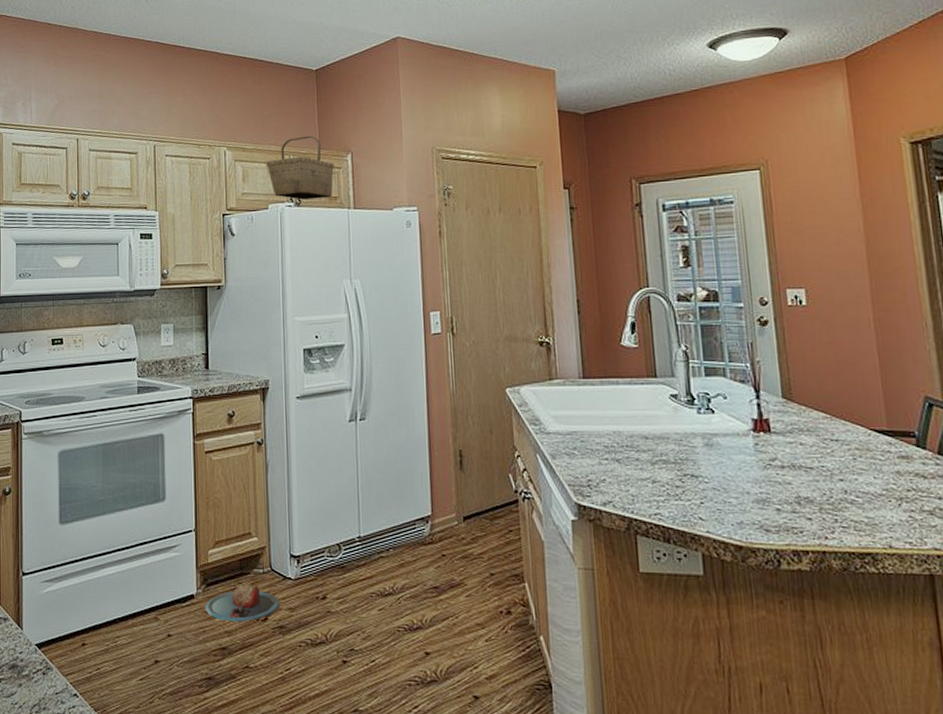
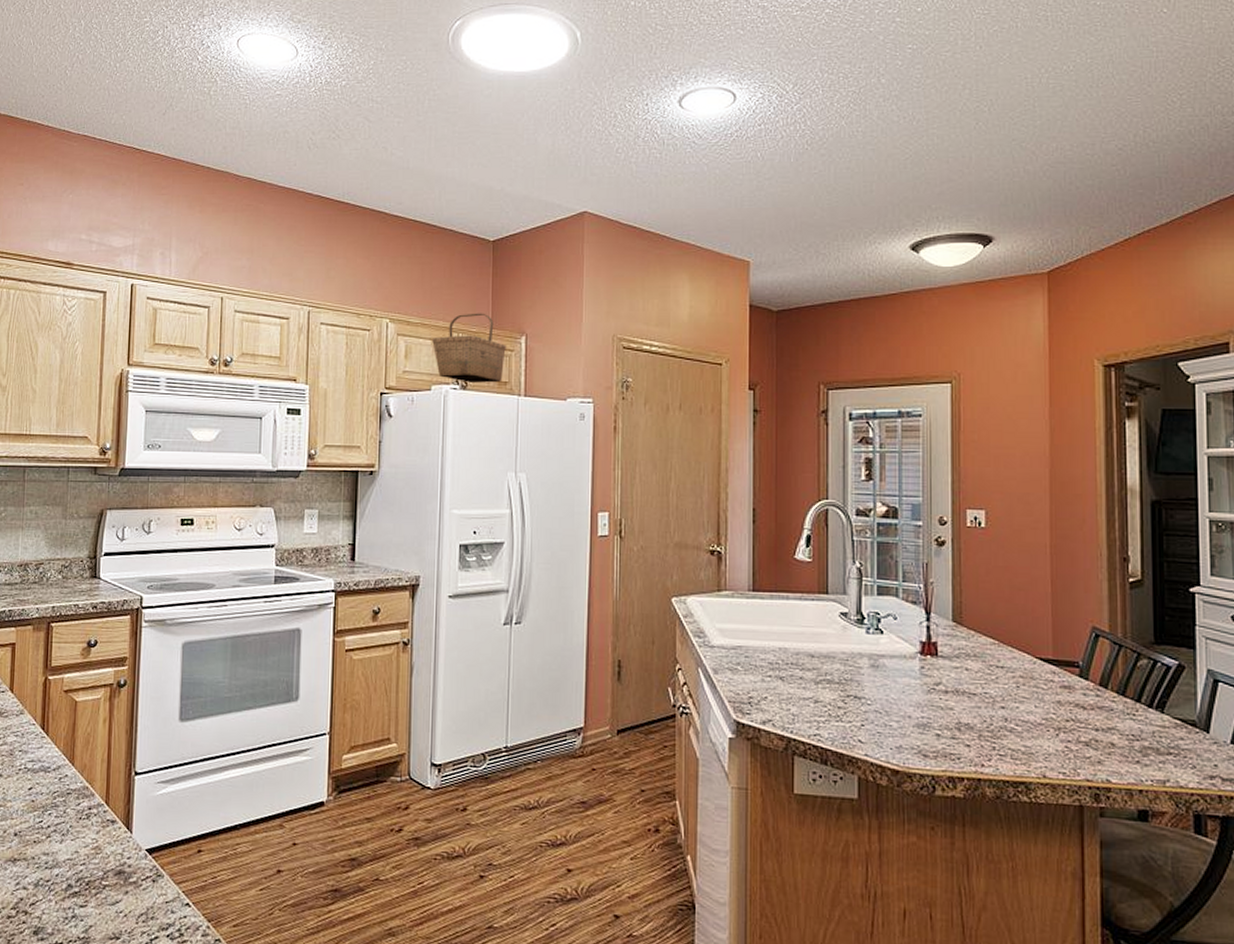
pet bowl: present [205,583,280,623] -> none [335,791,416,833]

